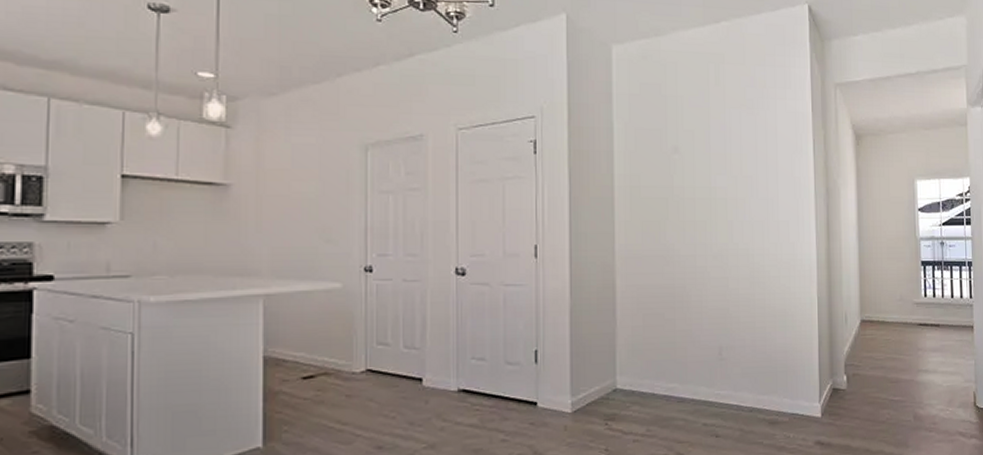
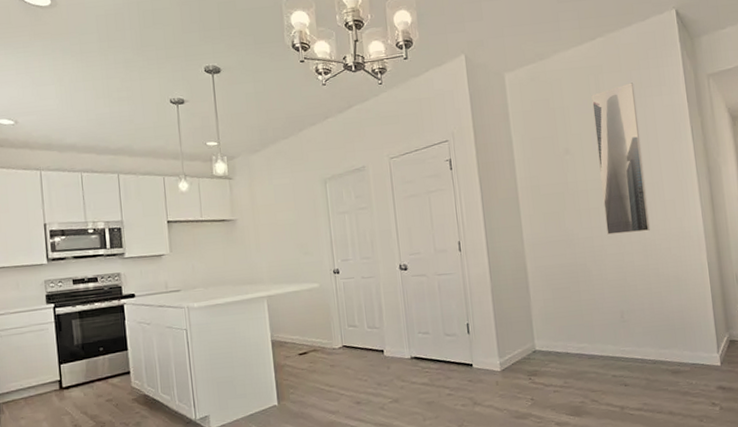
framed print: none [709,79,761,255] -> present [591,83,651,235]

